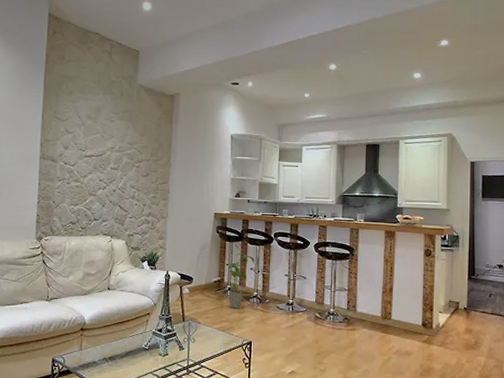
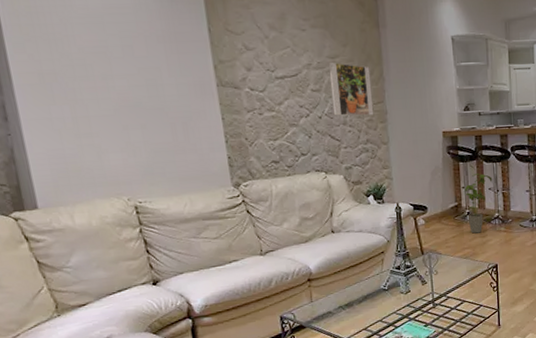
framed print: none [125,147,160,193] -> present [328,61,374,116]

